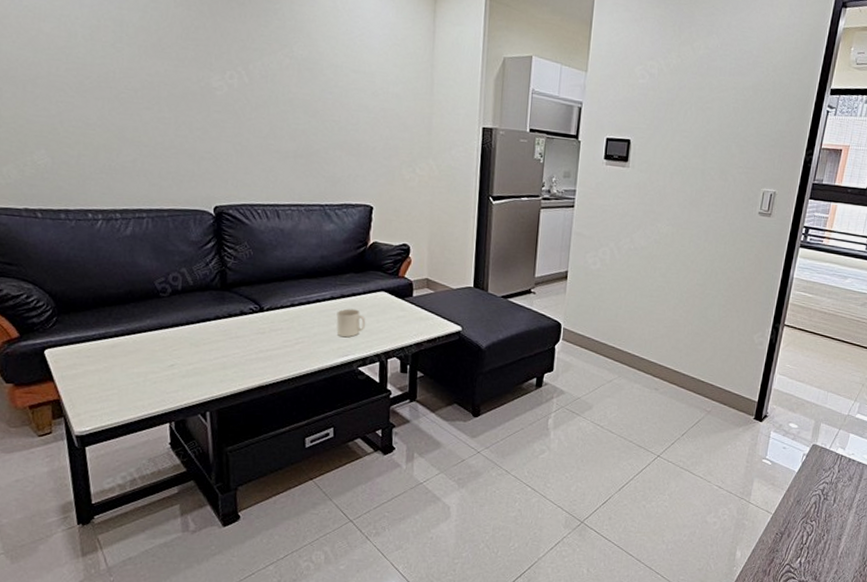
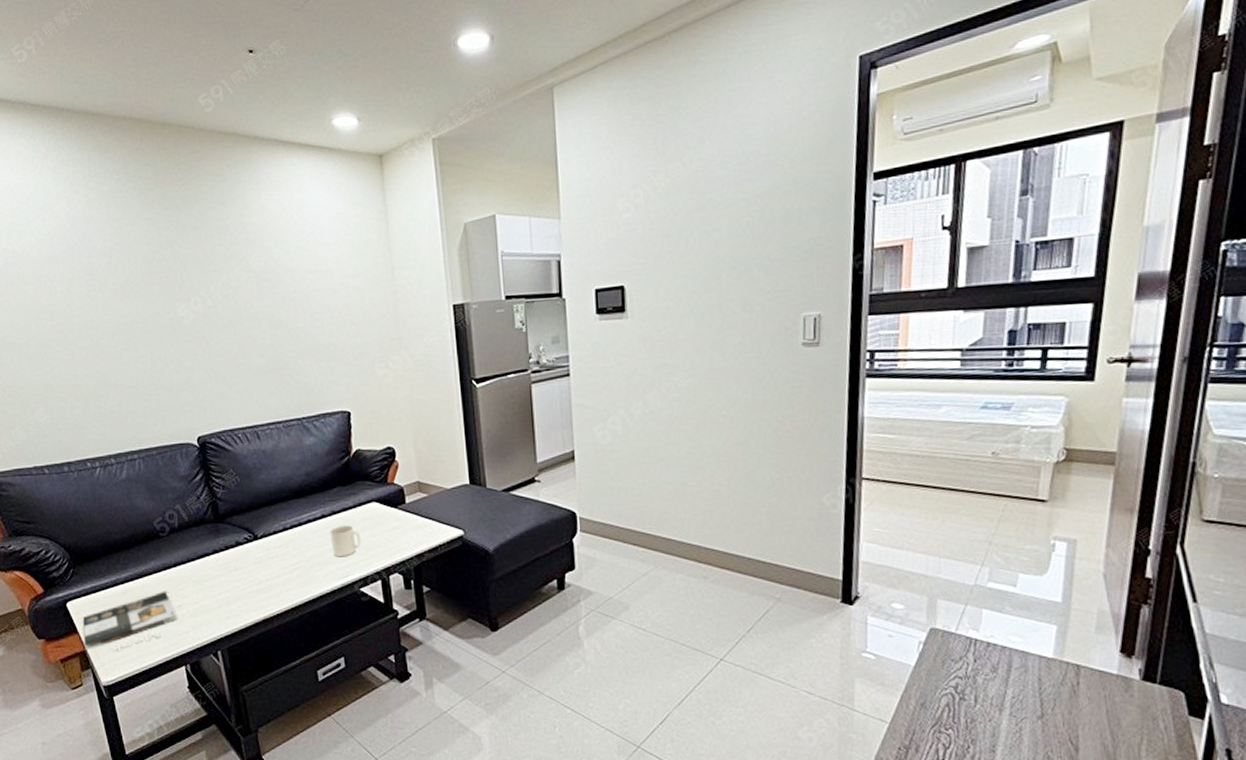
magazine: none [59,349,168,404] -> present [82,591,177,653]

